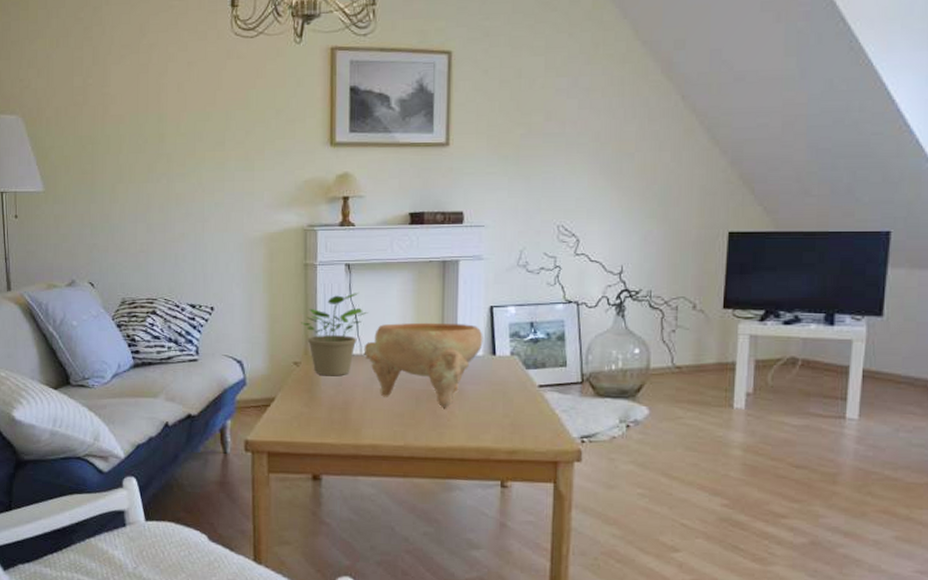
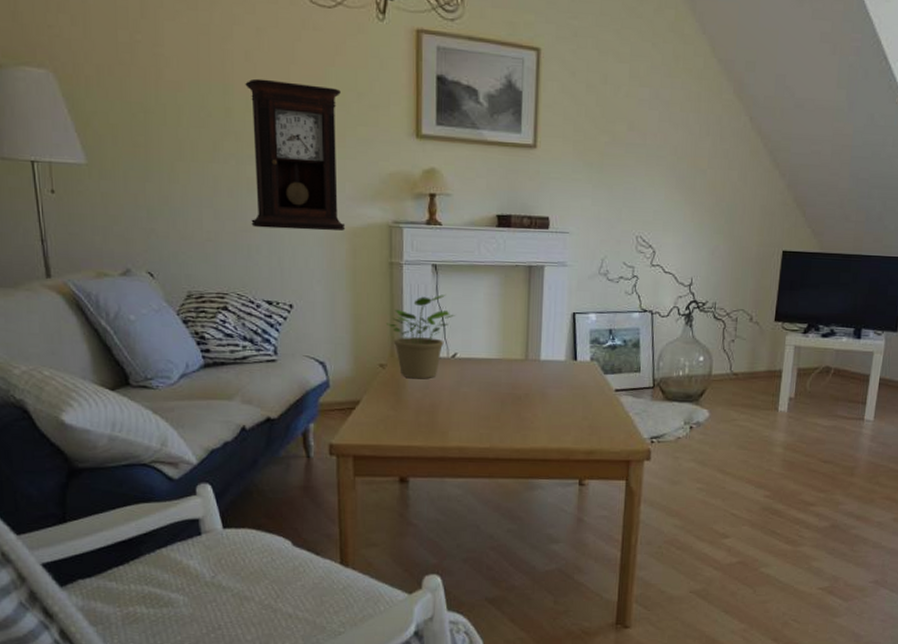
pendulum clock: none [177,105,264,238] -> present [245,78,346,231]
decorative bowl: present [364,322,483,408] -> none [450,326,566,411]

